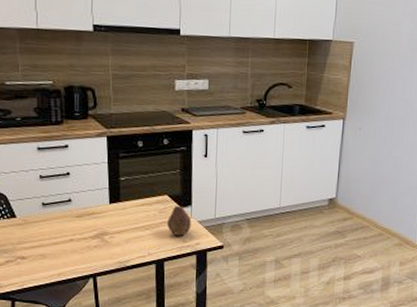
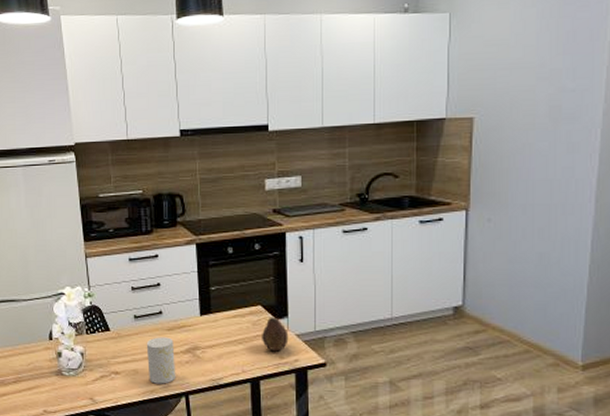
cup: none [54,223,85,267] -> present [146,337,176,384]

